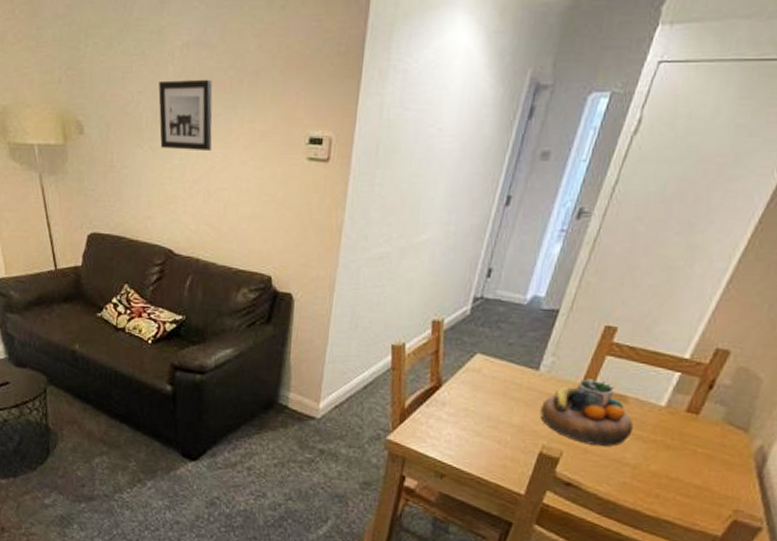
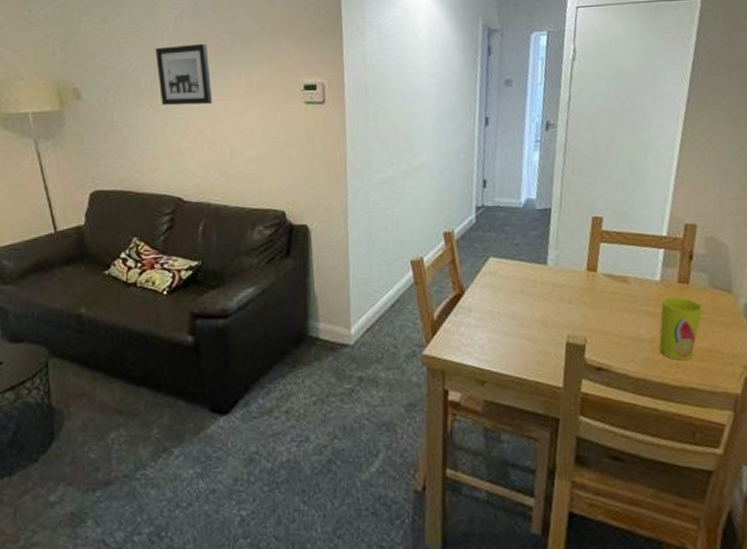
decorative bowl: present [541,379,634,447] -> none [557,265,640,327]
cup: none [641,424,708,492] -> present [658,296,704,361]

